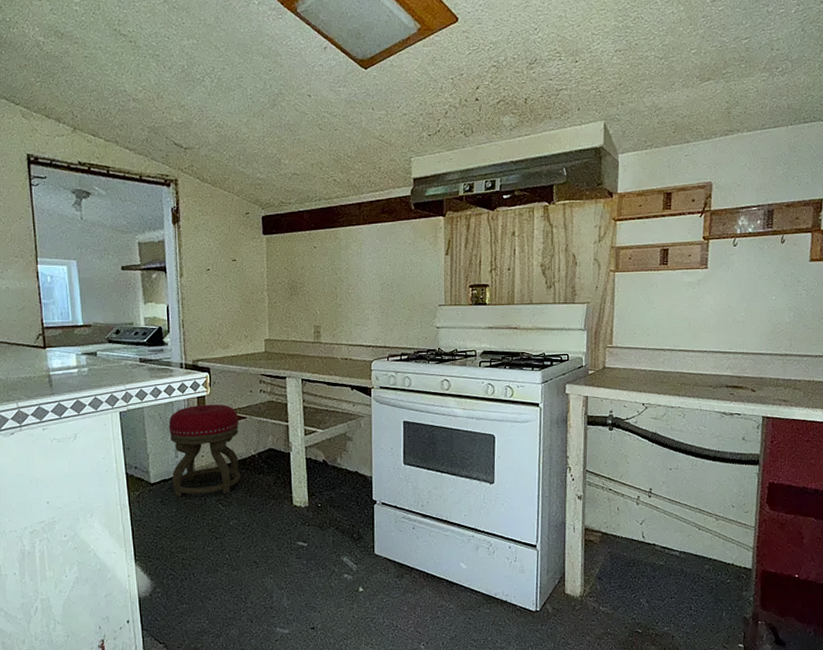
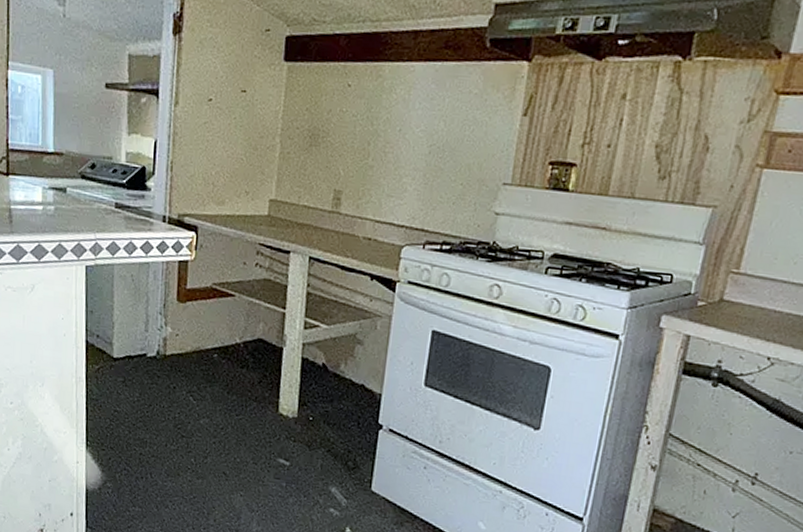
stool: present [169,404,241,497] -> none [138,271,226,386]

